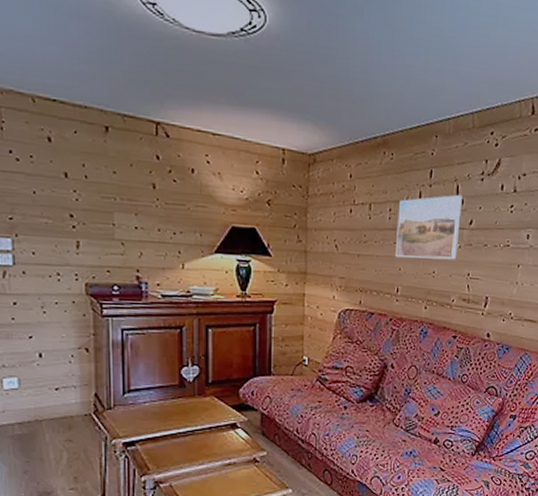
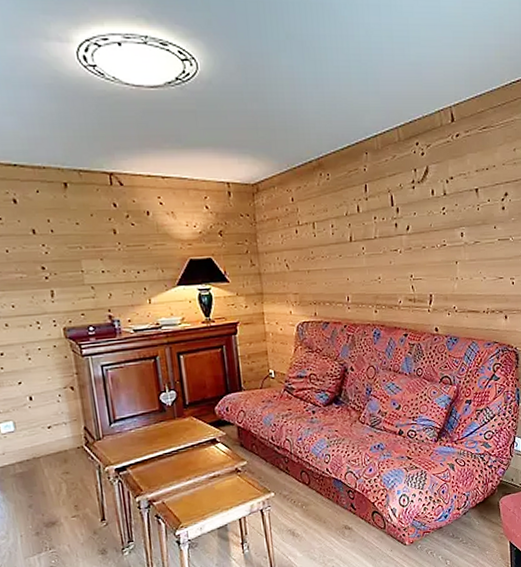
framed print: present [396,194,462,260] -> none [340,204,399,269]

